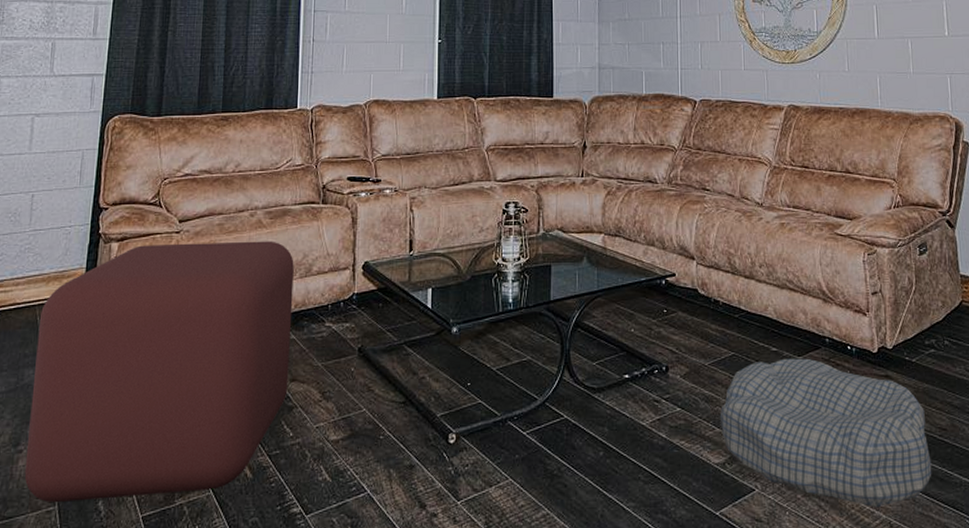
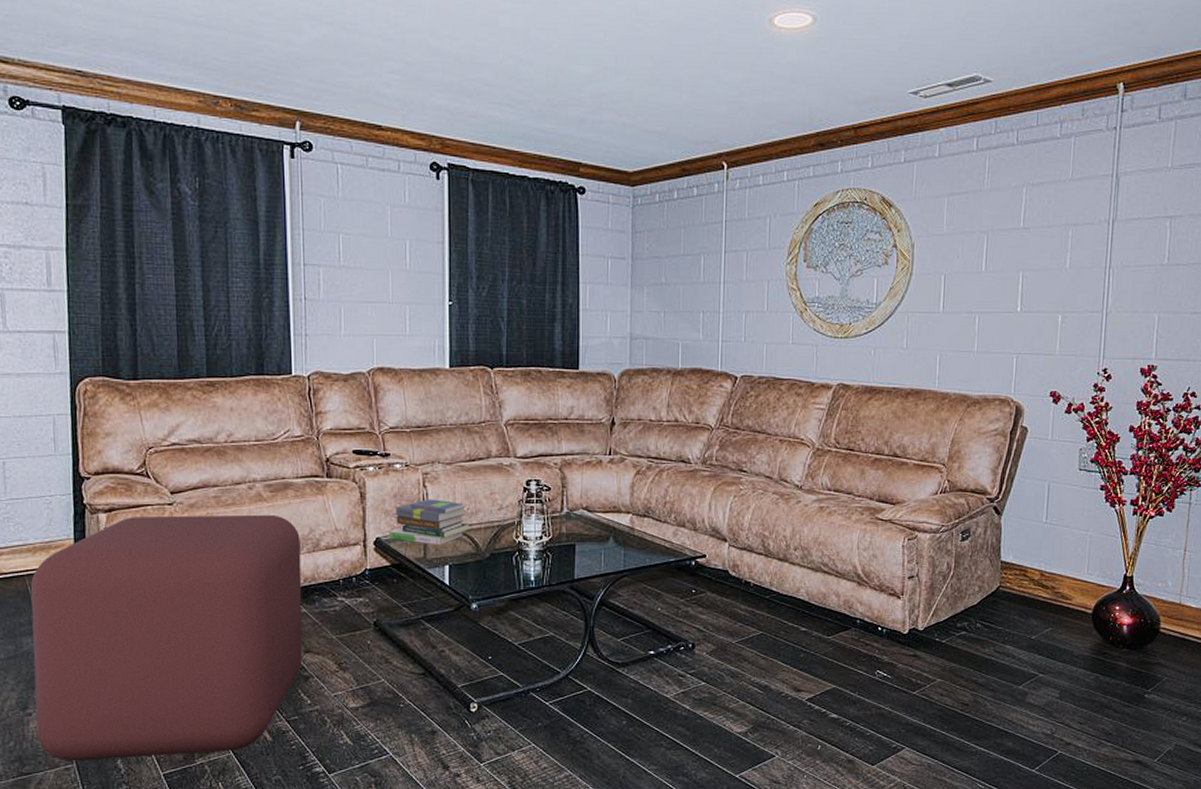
books: none [377,223,451,269] -> present [389,499,469,546]
dog bed: present [719,358,932,507] -> none [744,638,950,772]

